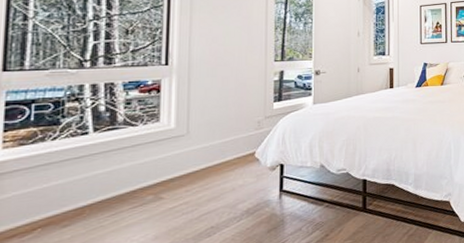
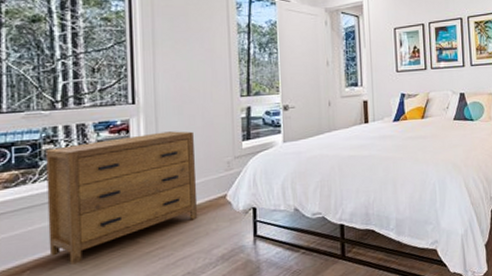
dresser: none [64,91,226,221] -> present [46,131,198,265]

